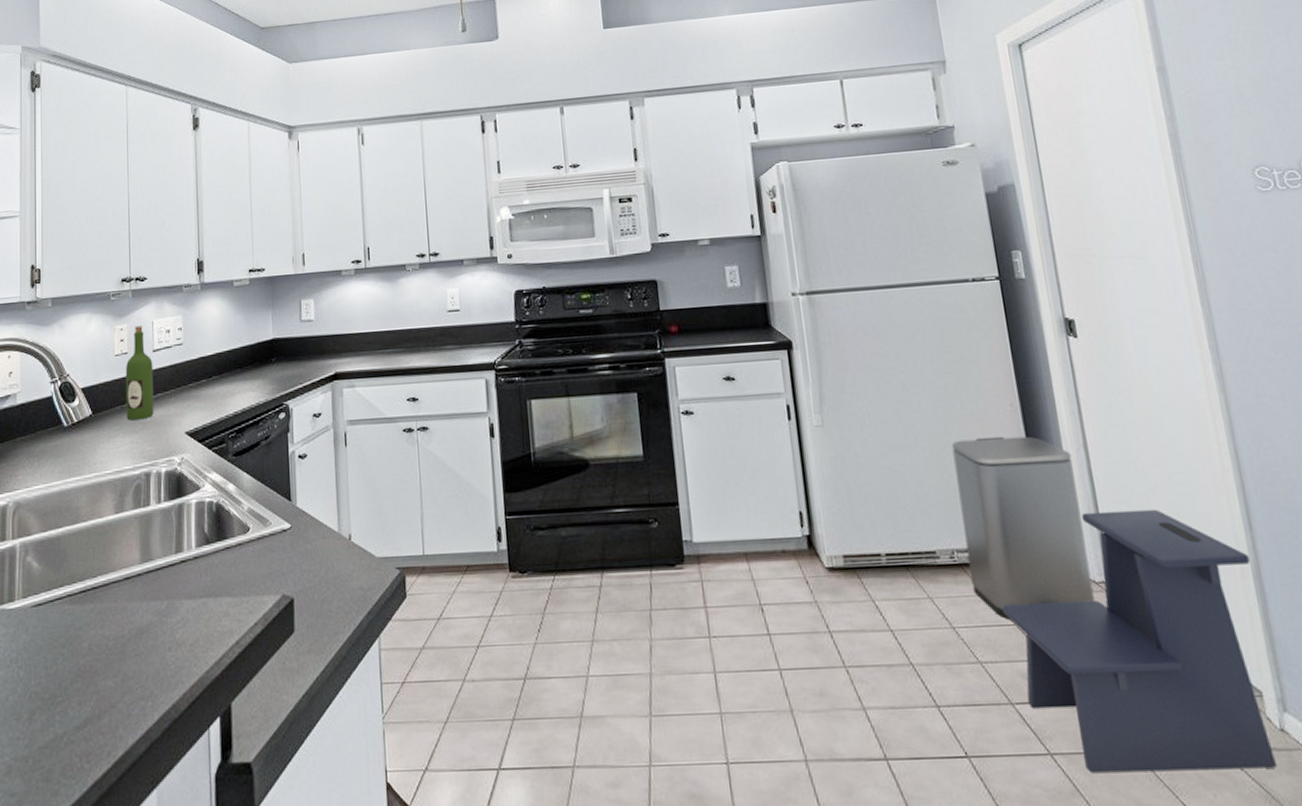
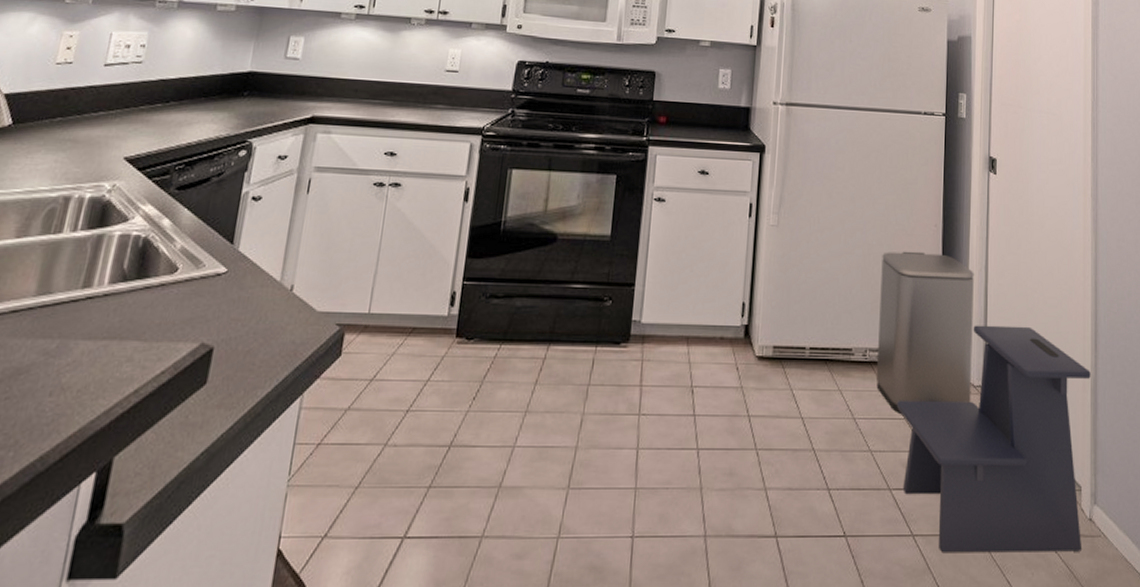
wine bottle: present [125,325,154,421] -> none [54,35,102,138]

